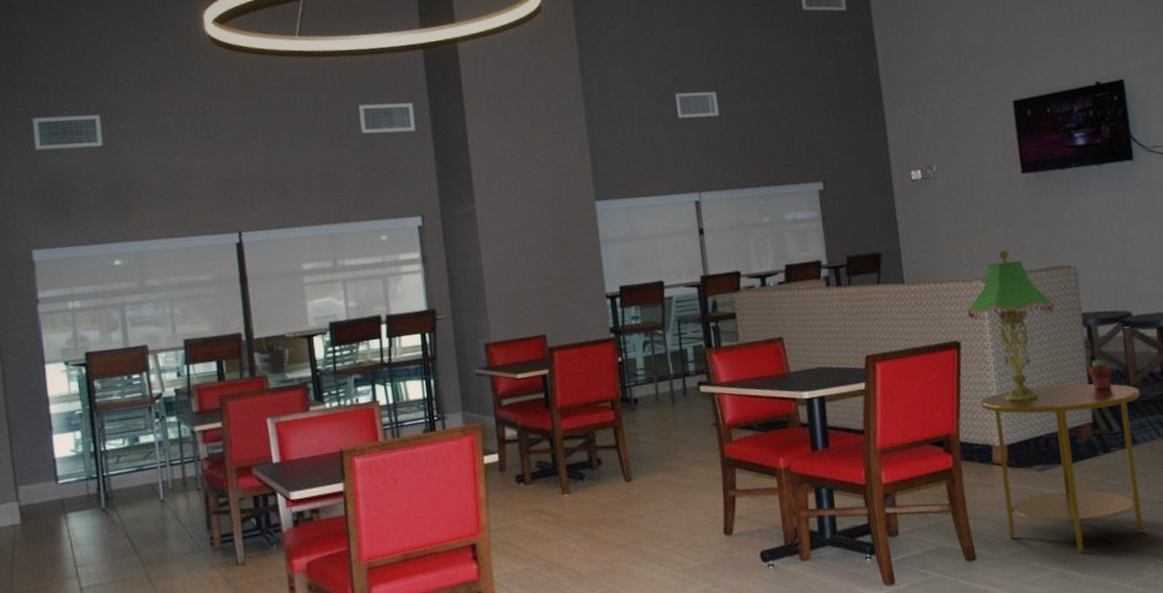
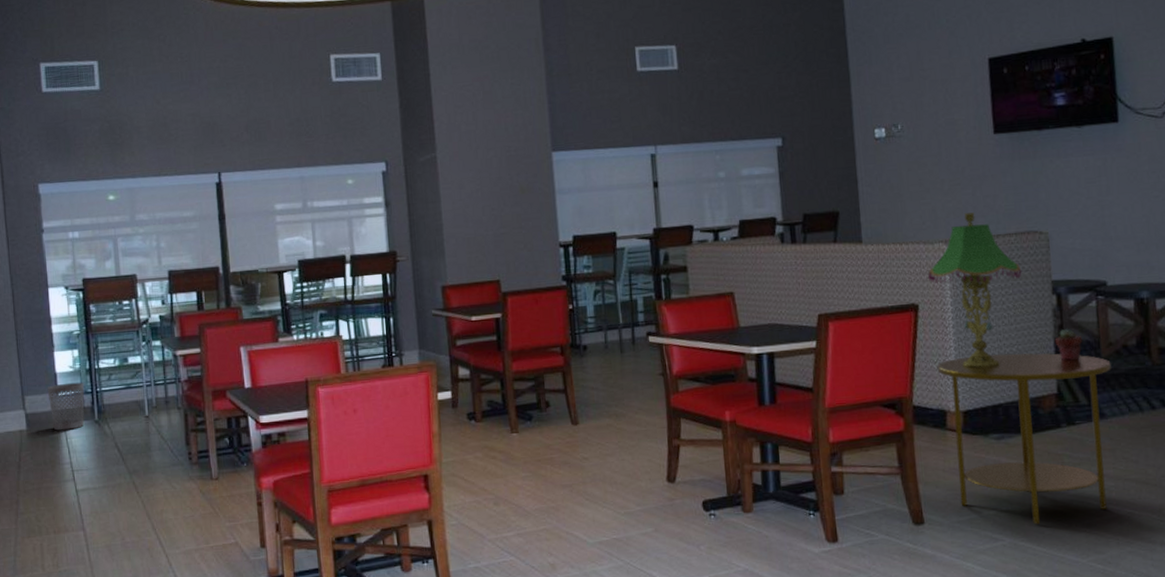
wastebasket: none [44,467,89,523] -> present [47,382,85,431]

